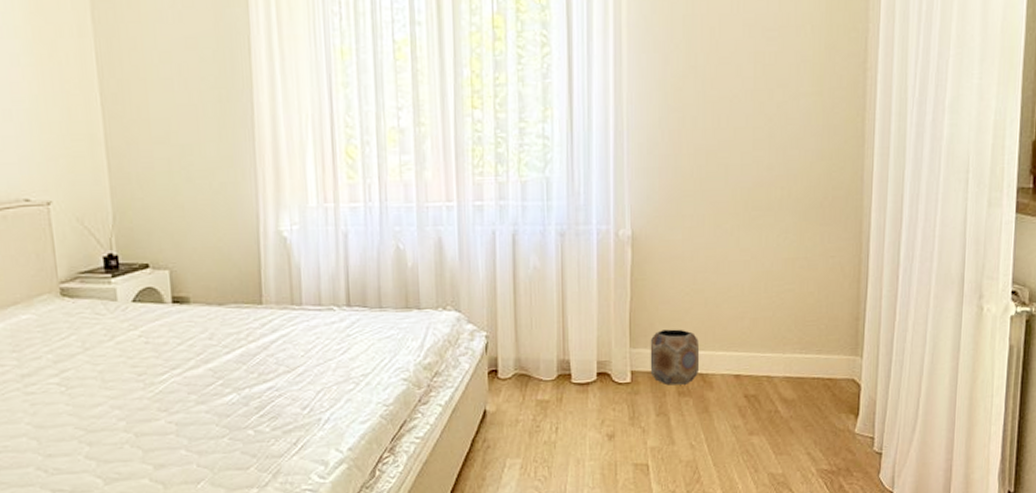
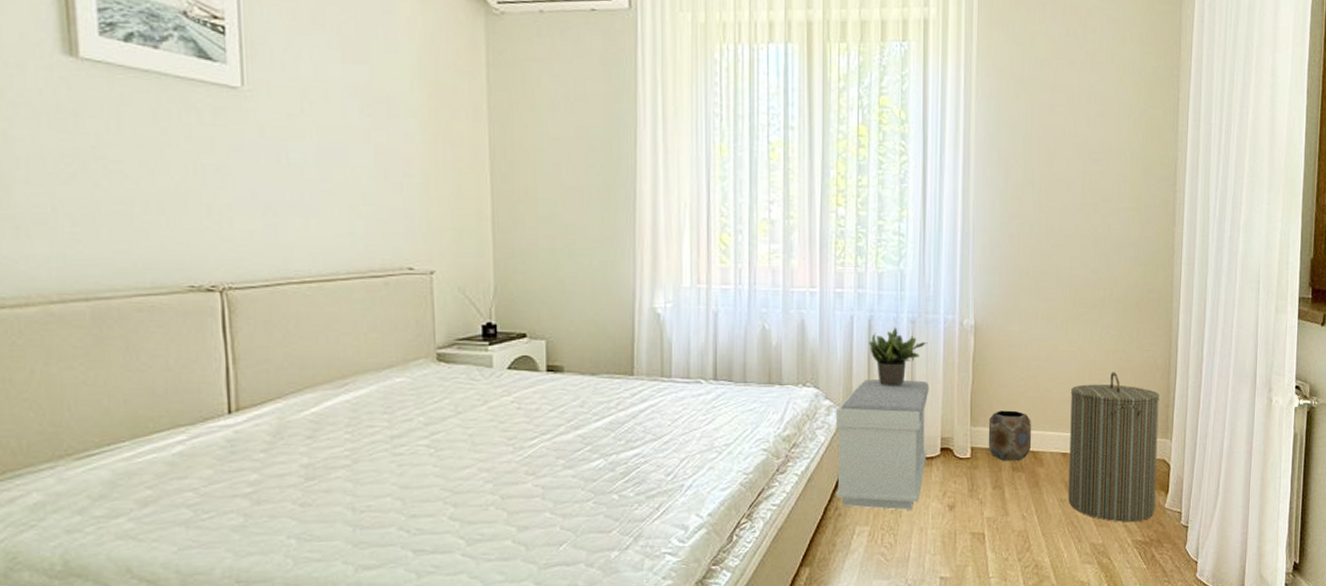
bench: none [480,299,583,441] -> present [836,380,929,510]
potted plant: none [513,240,580,307] -> present [868,326,929,386]
laundry hamper: none [742,282,848,450] -> present [1068,372,1159,522]

